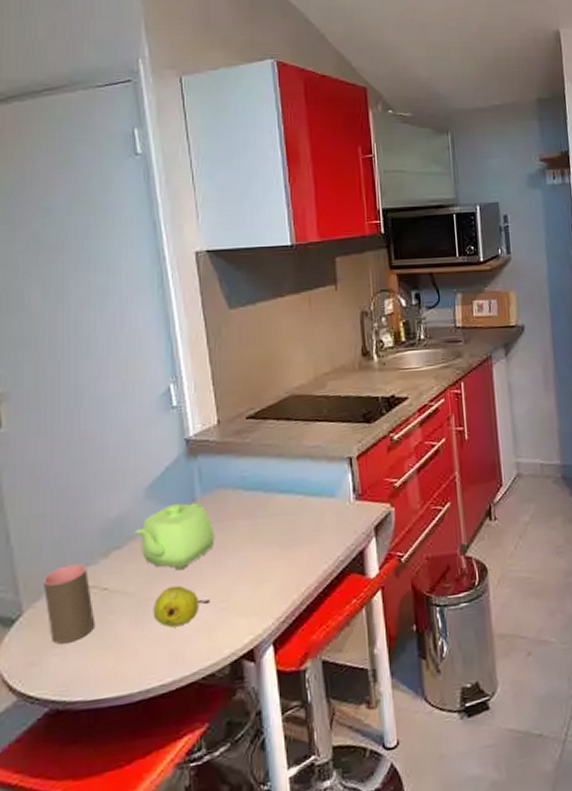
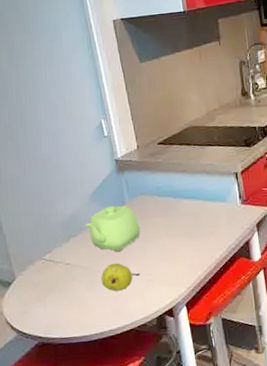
cup: present [42,564,95,644] -> none [26,246,63,300]

